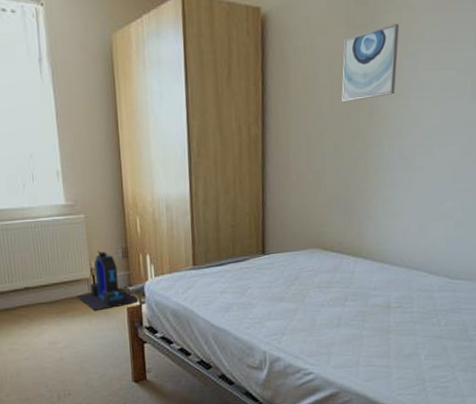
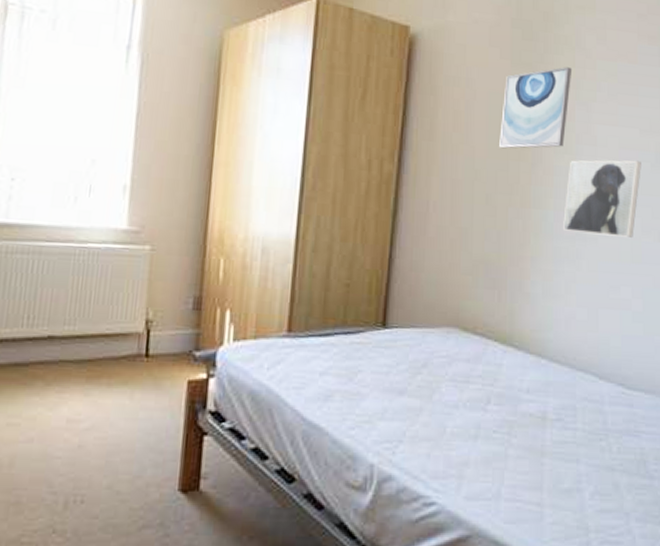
architectural model: present [76,251,140,312] -> none [119,296,208,381]
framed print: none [397,97,460,164] -> present [563,160,641,238]

